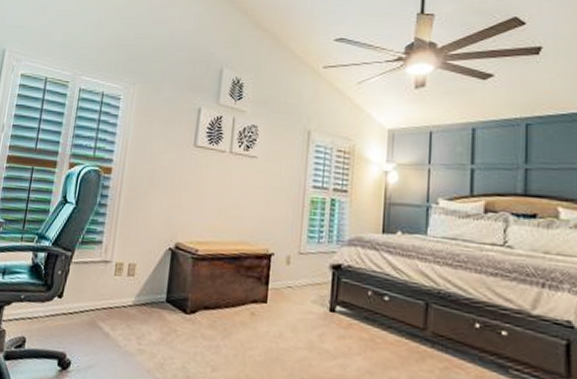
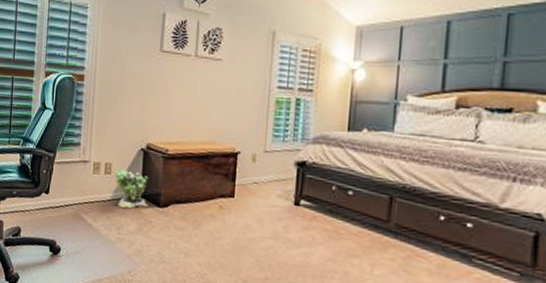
potted plant: none [138,270,176,315] -> present [115,169,149,209]

